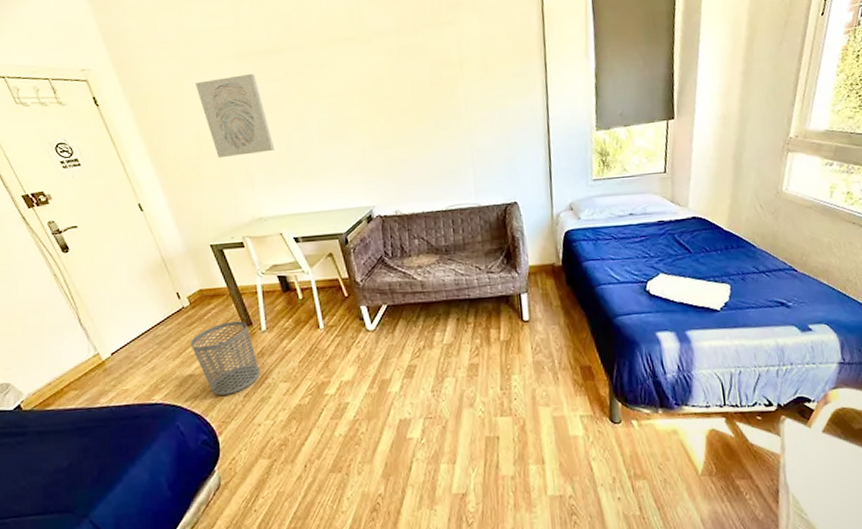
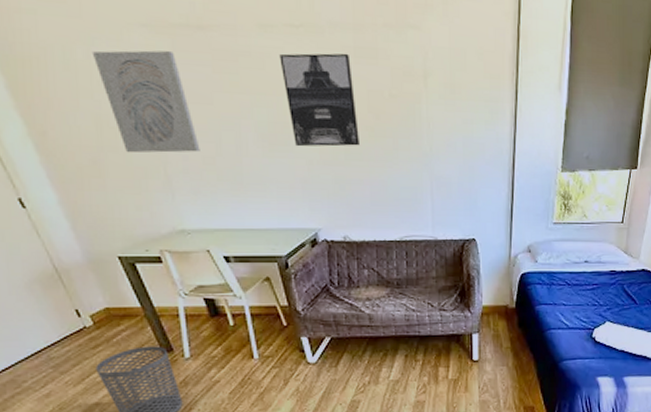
wall art: none [337,54,406,137] -> present [279,53,359,147]

